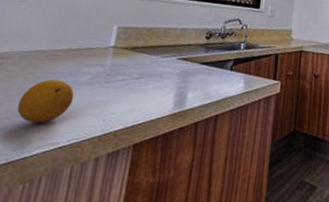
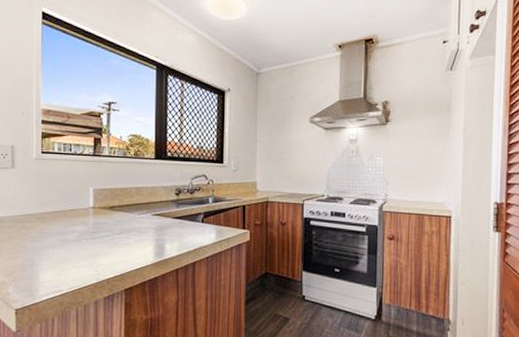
fruit: present [17,79,75,124] -> none [22,238,67,275]

